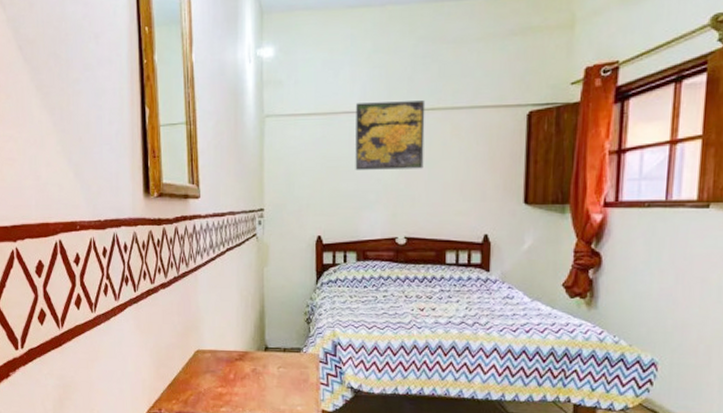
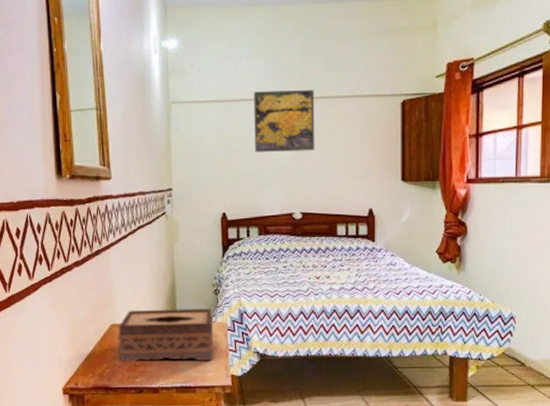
tissue box: none [203,336,305,394] -> present [118,308,214,362]

